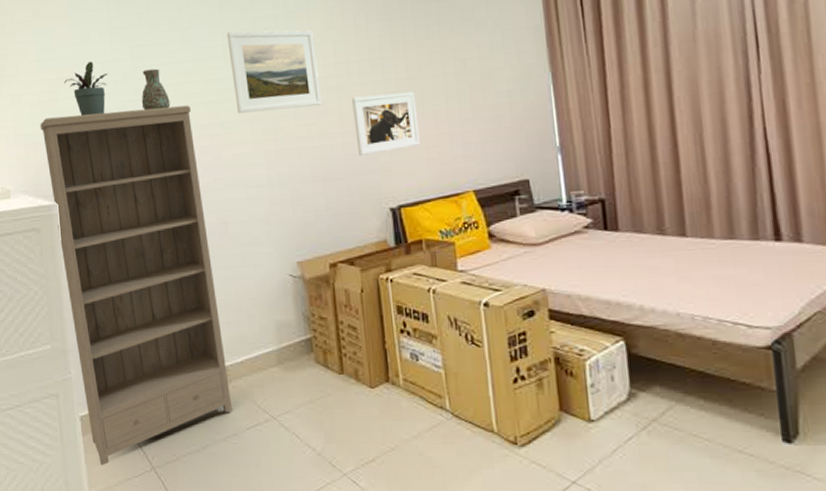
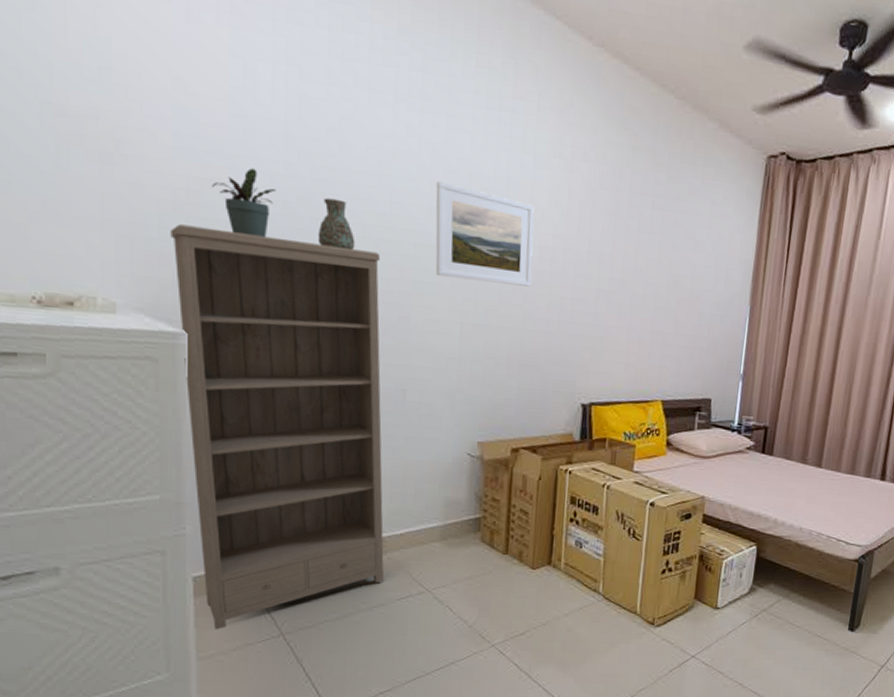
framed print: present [352,91,421,156] -> none [560,286,626,350]

